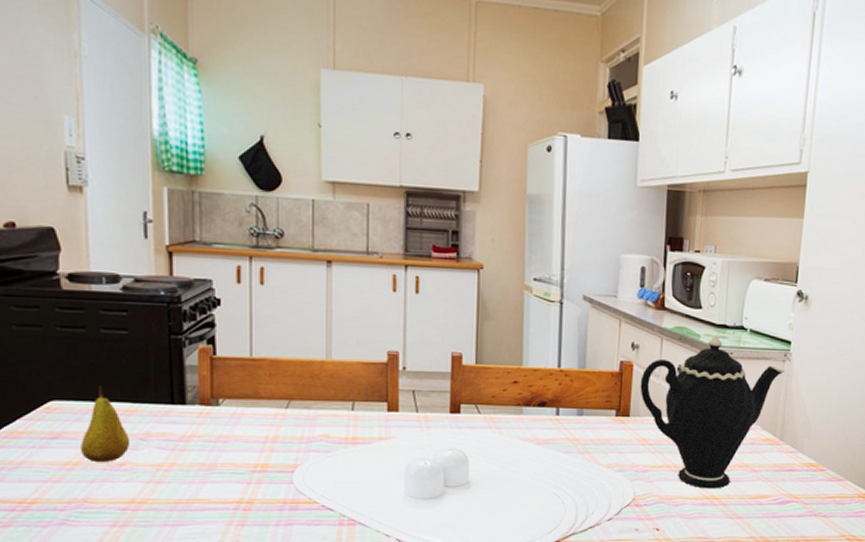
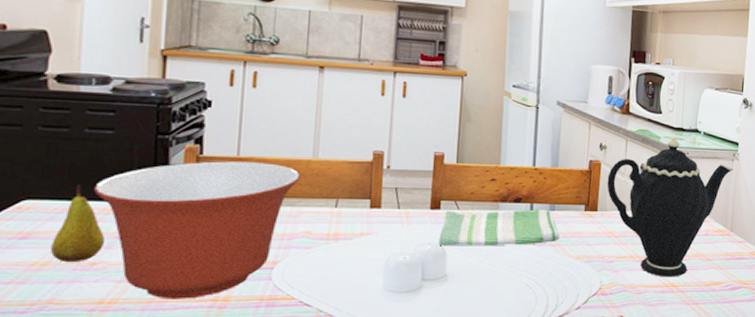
mixing bowl: none [115,362,314,501] -> present [94,161,300,299]
dish towel: none [460,414,589,452] -> present [439,209,560,246]

